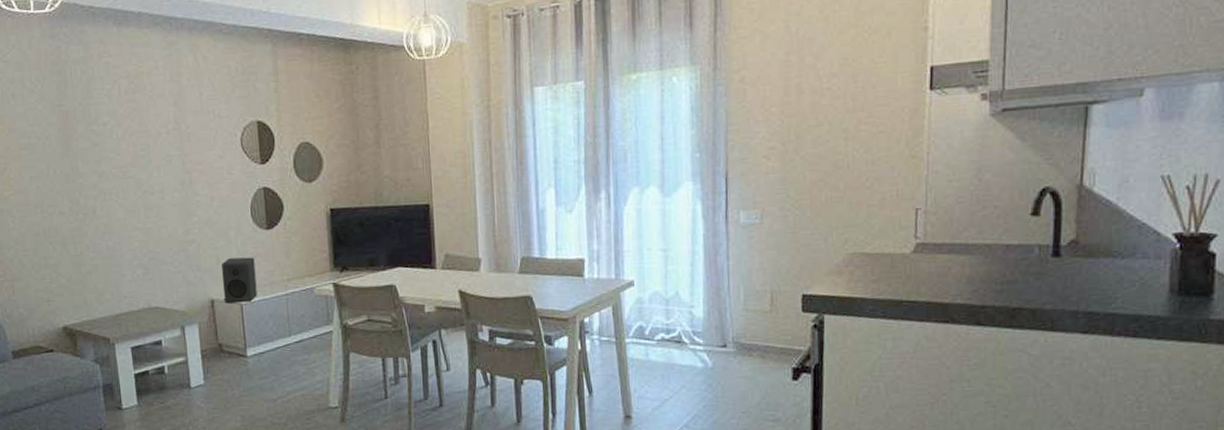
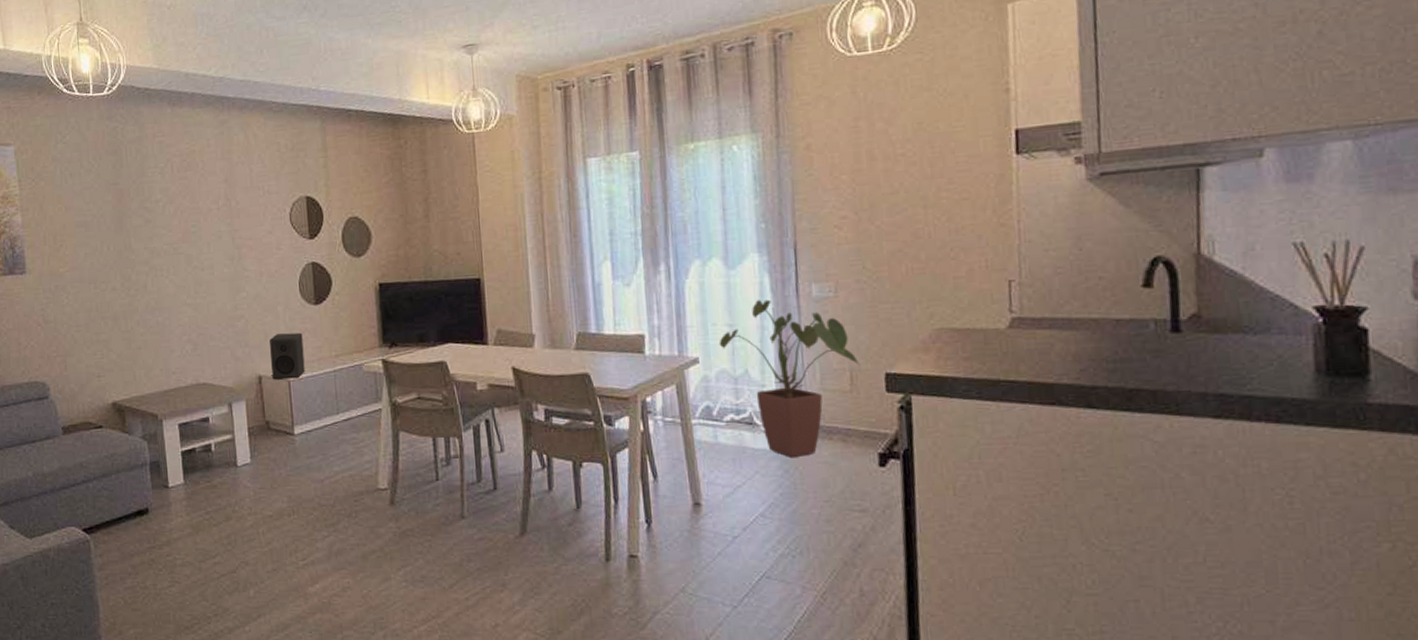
house plant: none [653,225,780,373] -> present [719,299,860,457]

